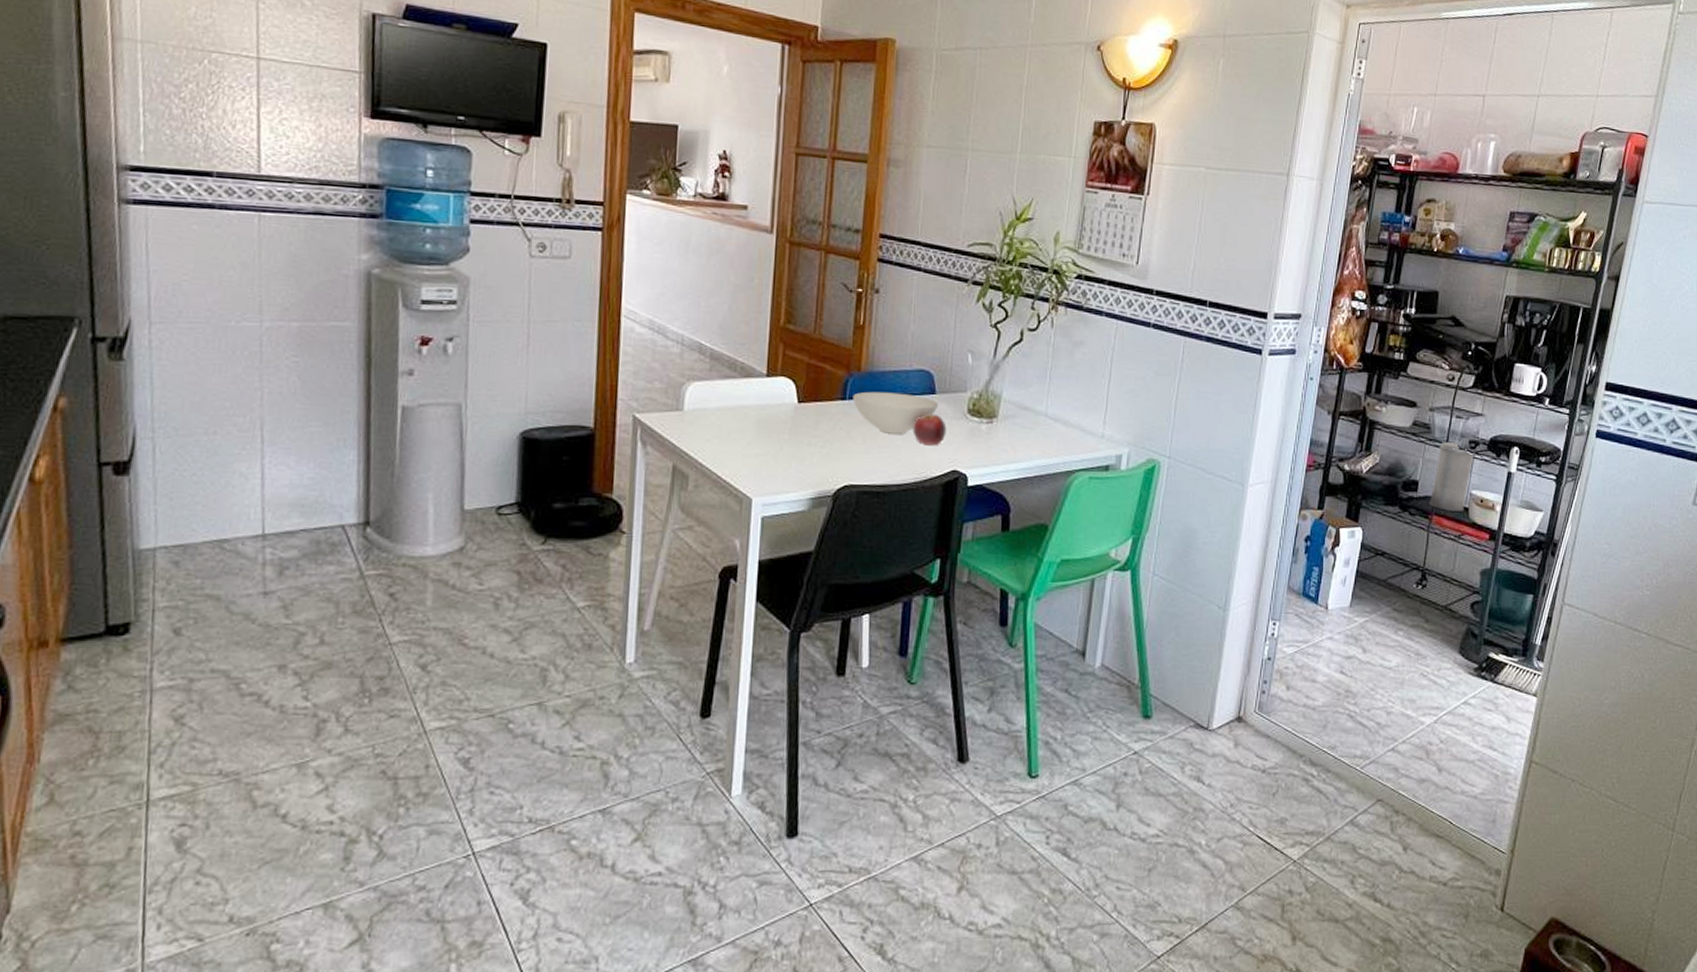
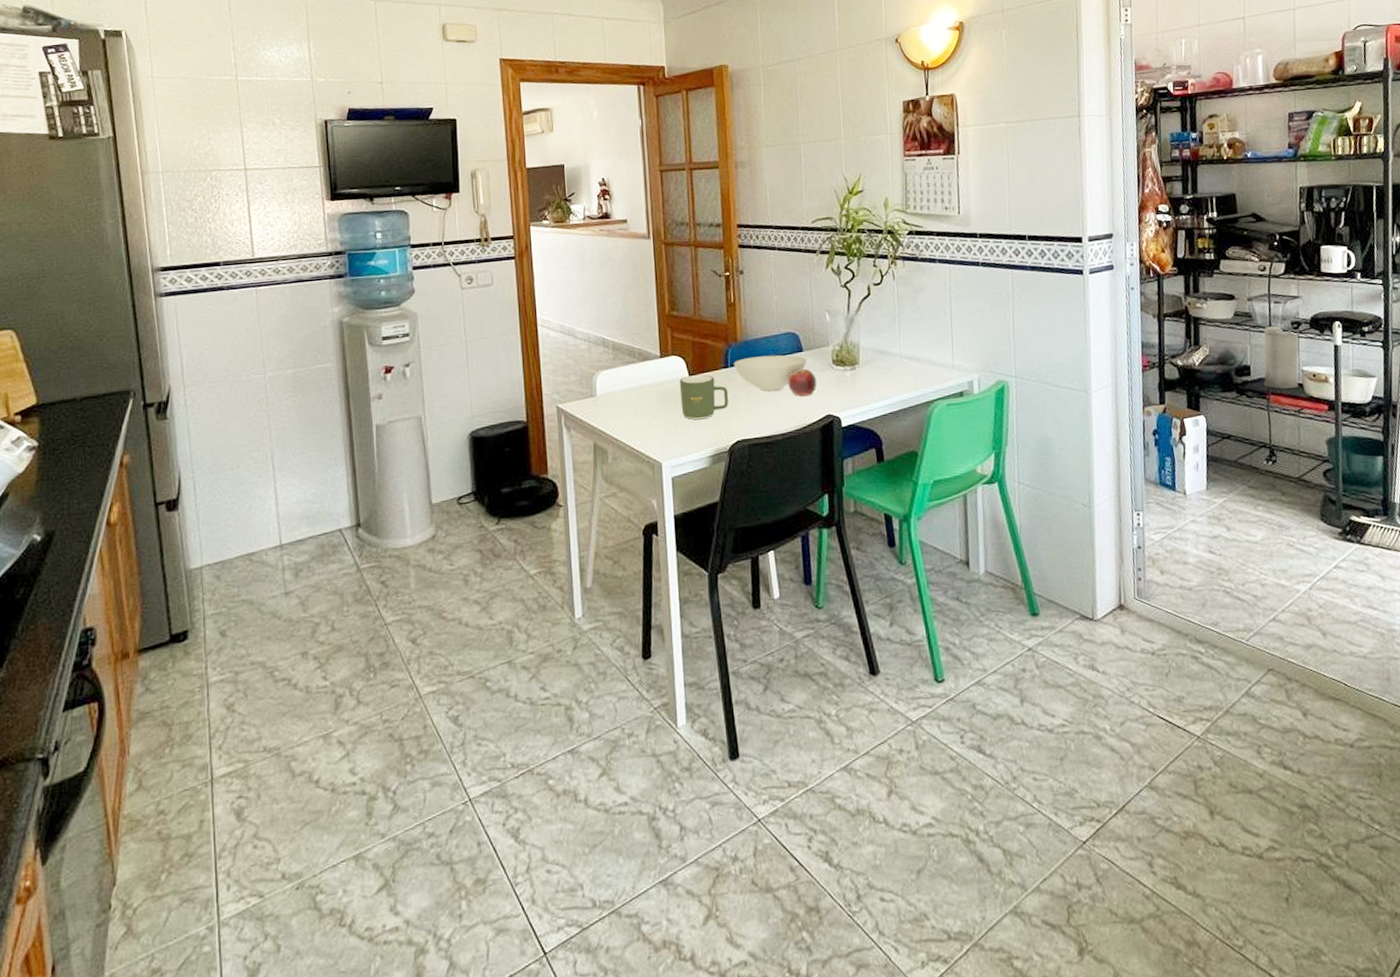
mug: none [783,402,842,456] -> present [679,374,729,420]

